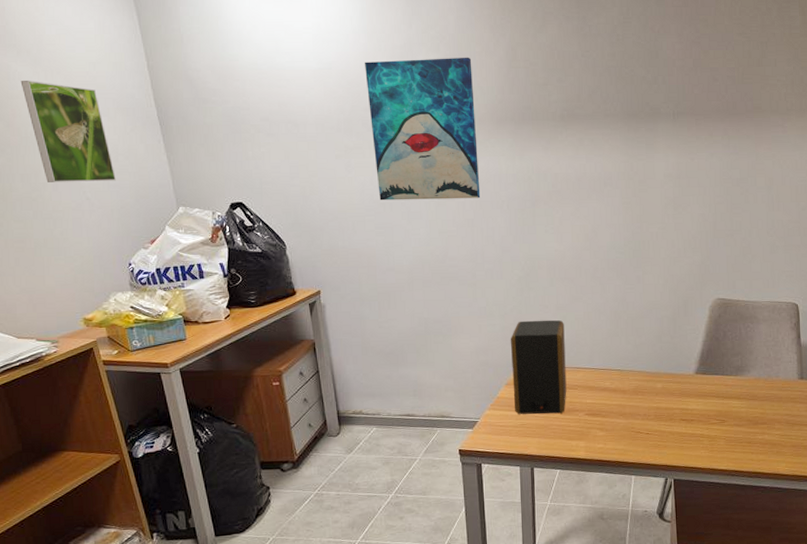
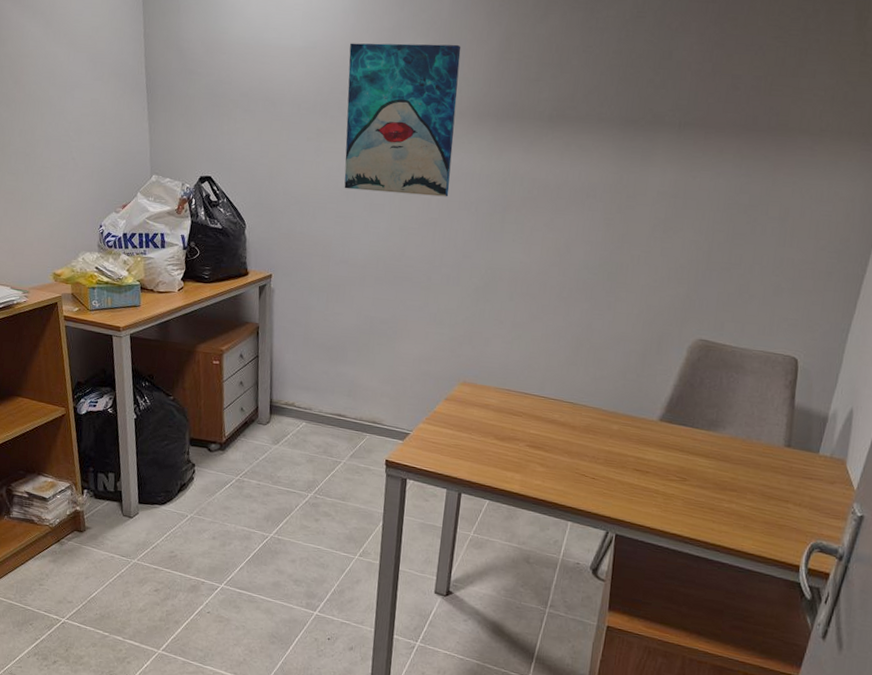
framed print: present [20,81,116,182] -> none [32,41,101,144]
speaker: present [510,320,567,414] -> none [450,333,518,440]

